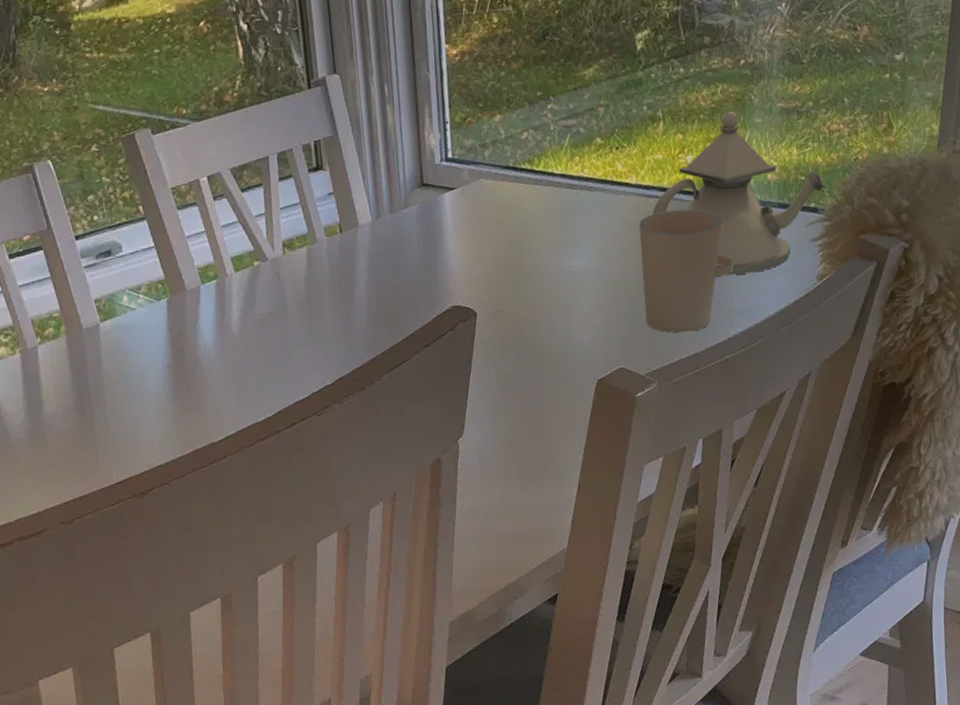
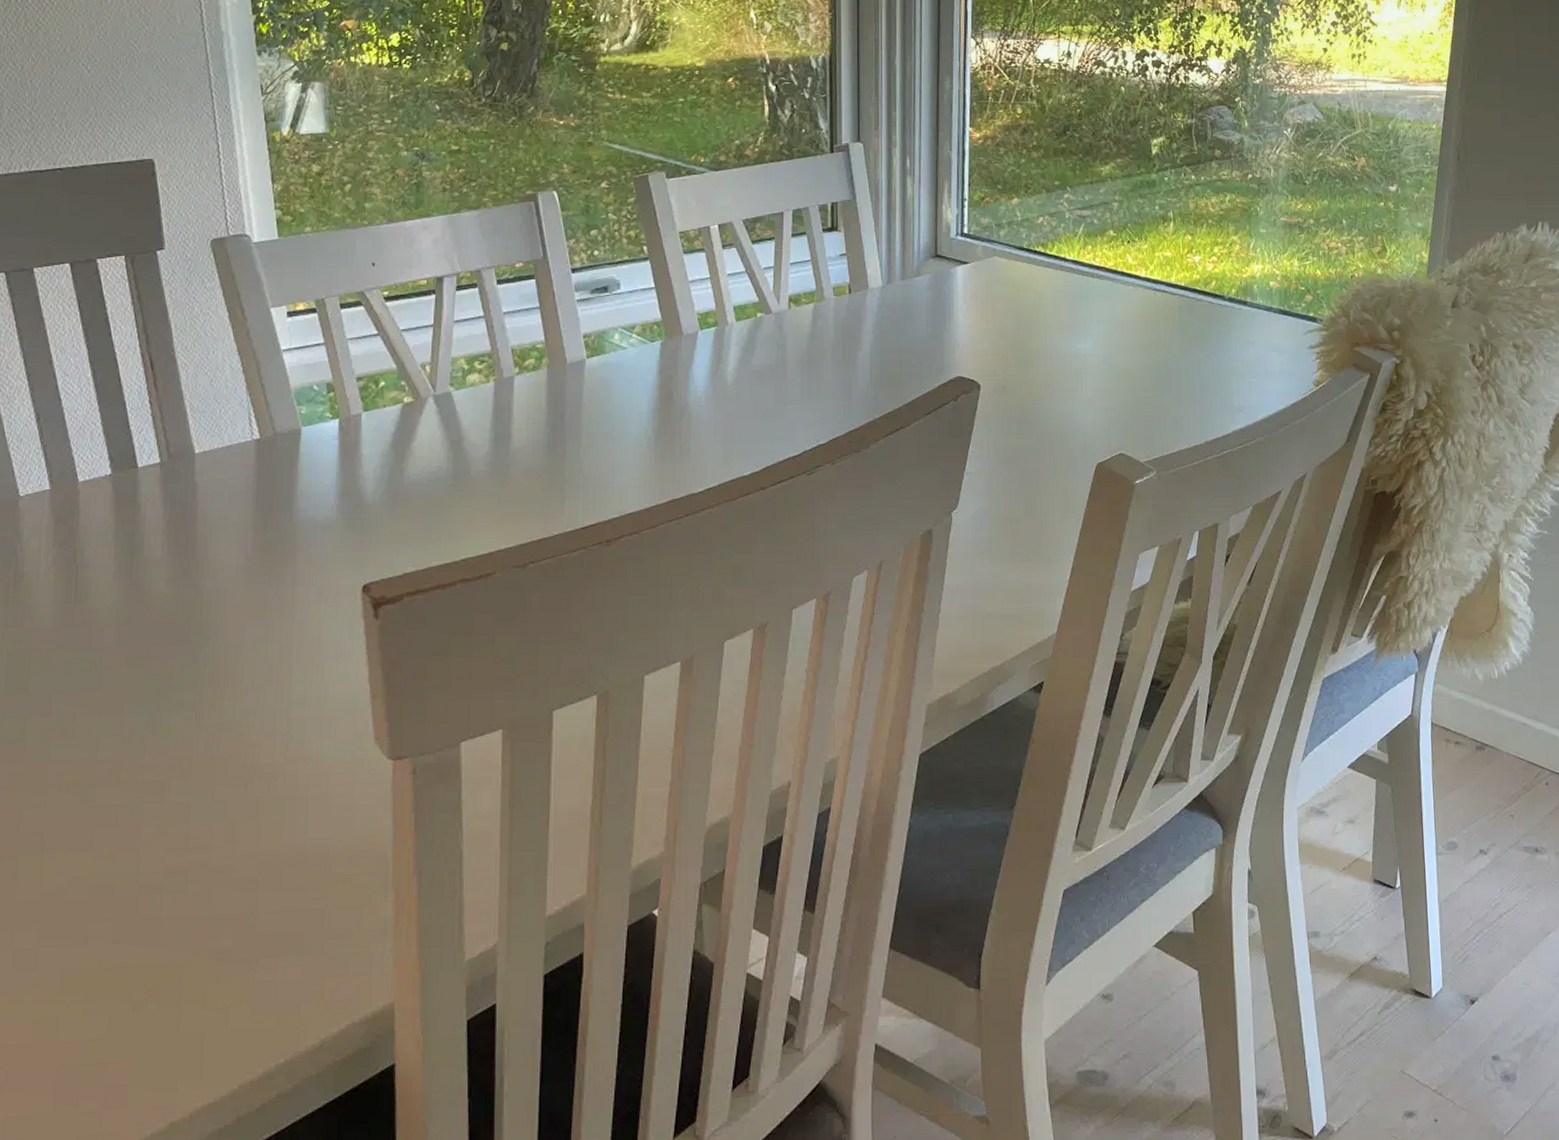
cup: present [638,209,734,333] -> none [1145,306,1236,424]
teapot: present [652,110,825,275] -> none [1159,219,1323,373]

